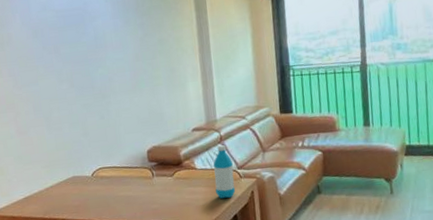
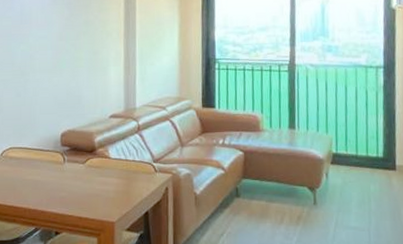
water bottle: present [213,145,236,199] -> none [128,135,149,192]

